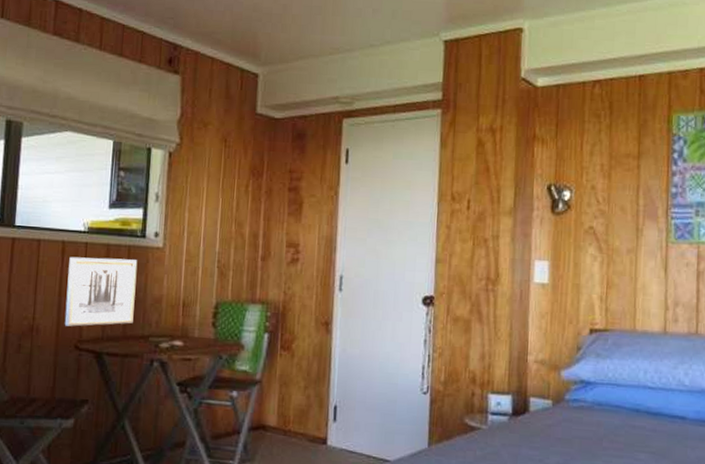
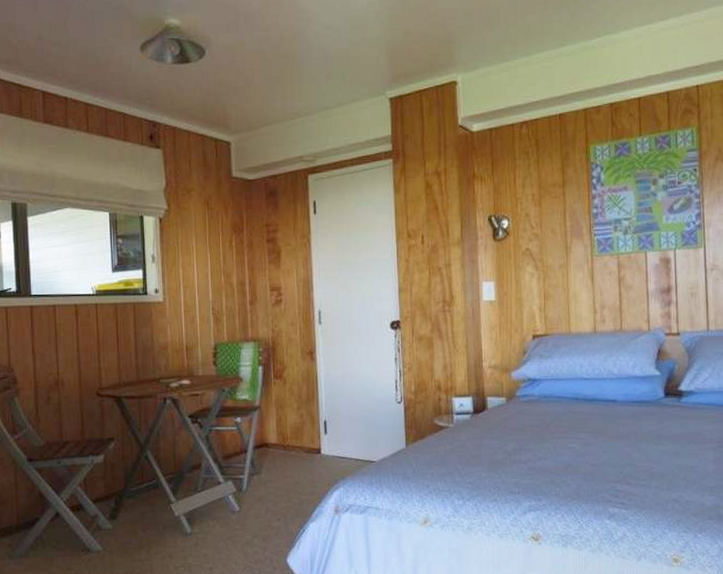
wall art: present [64,256,138,327] -> none [83,314,145,377]

